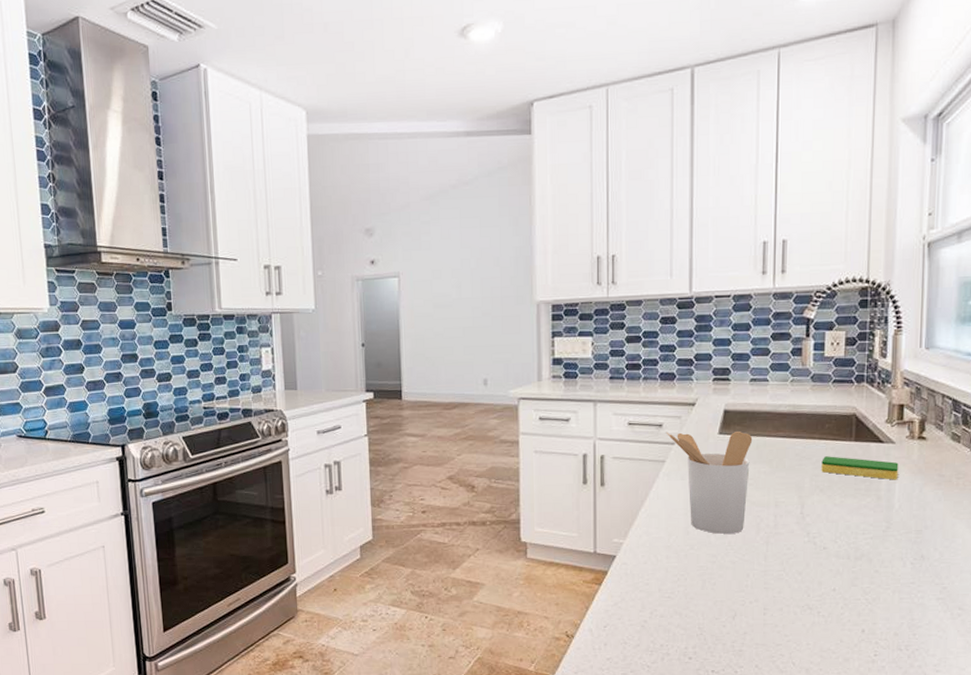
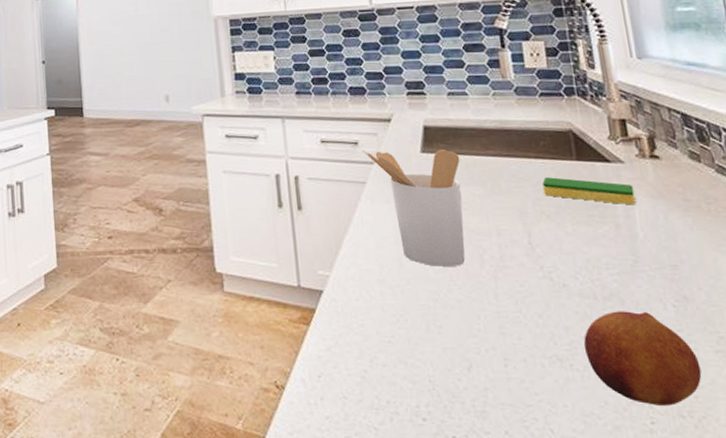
fruit: none [831,568,923,642] -> present [583,311,702,406]

